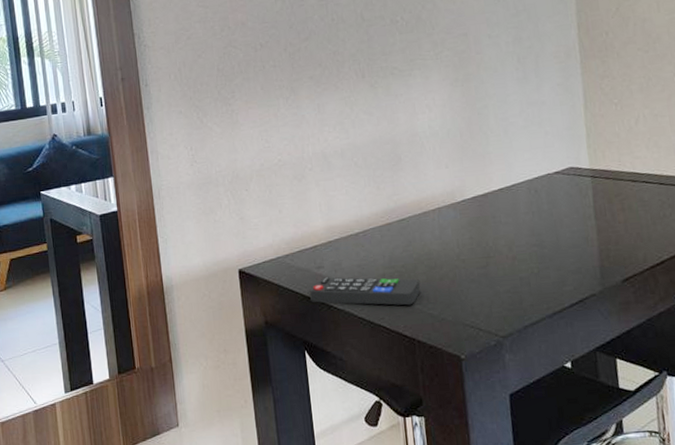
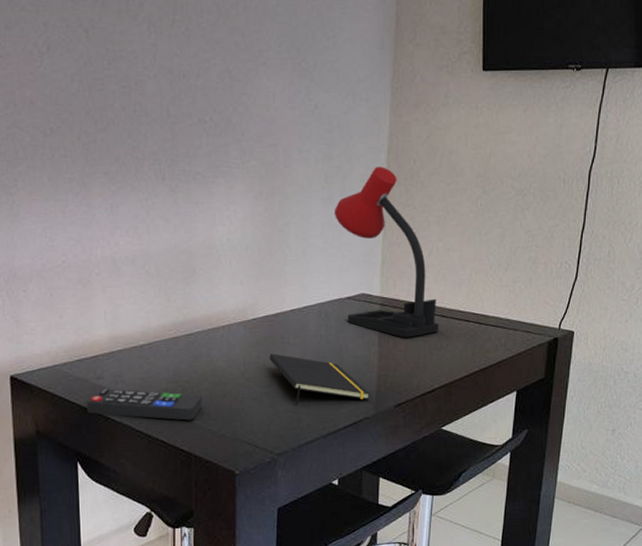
notepad: none [482,233,594,285] -> present [270,353,371,405]
desk lamp: none [531,42,659,209] -> present [335,167,439,338]

